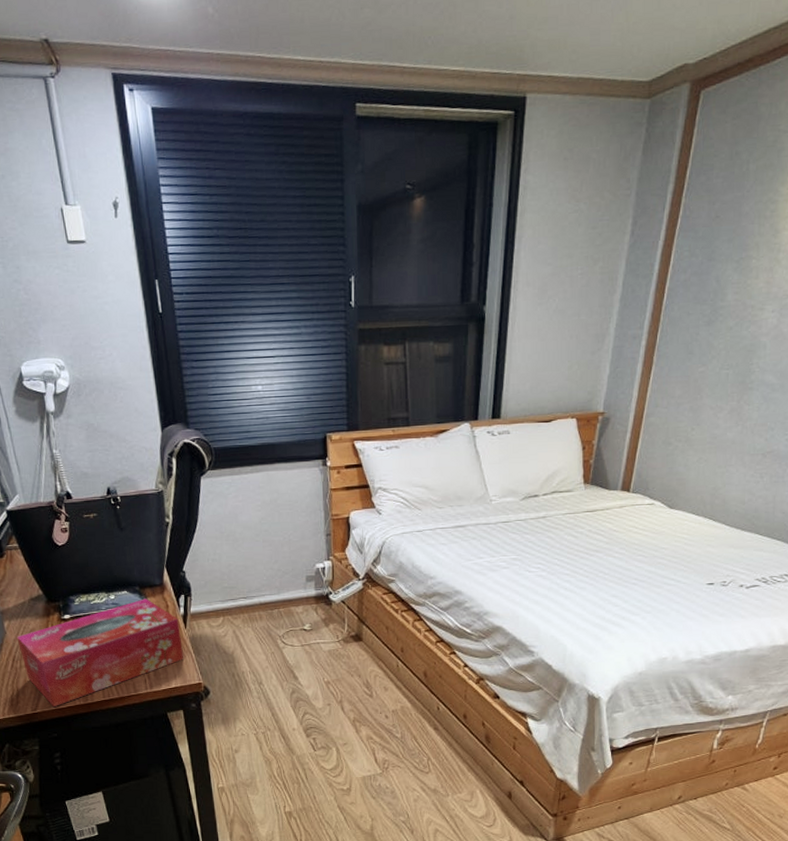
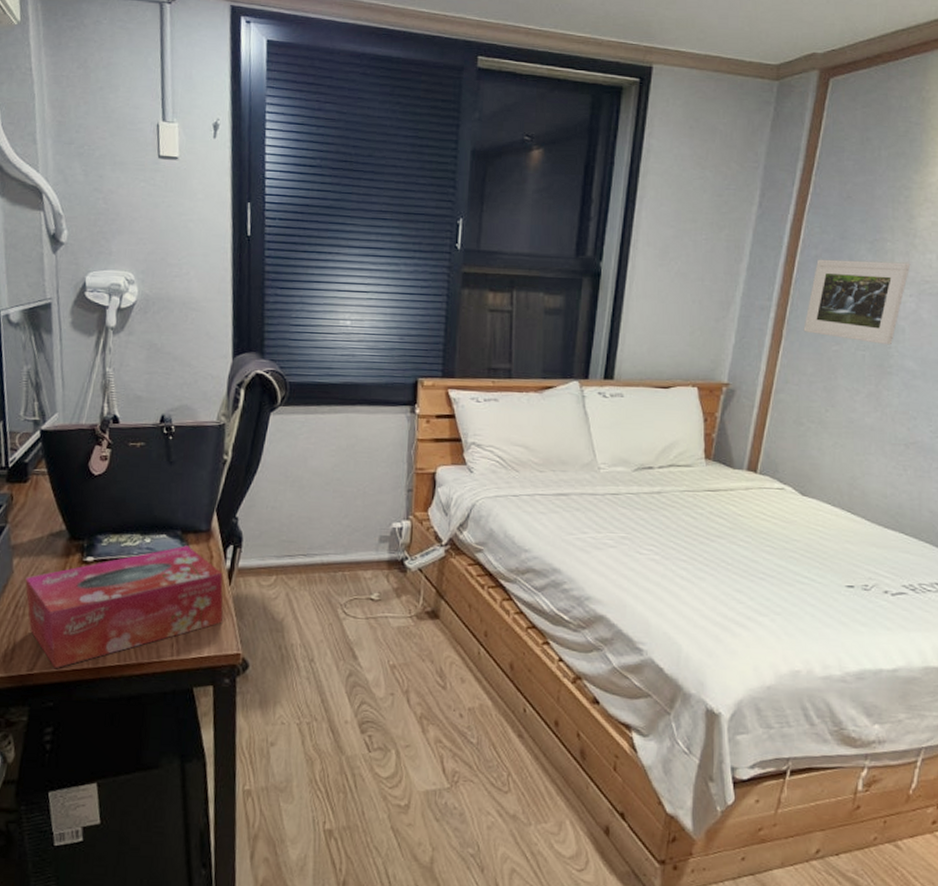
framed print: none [672,278,774,362] -> present [803,259,911,345]

